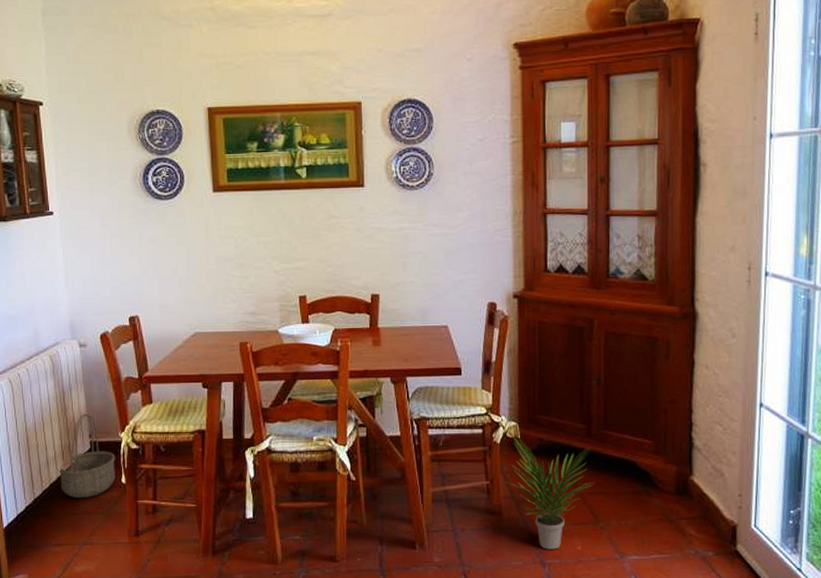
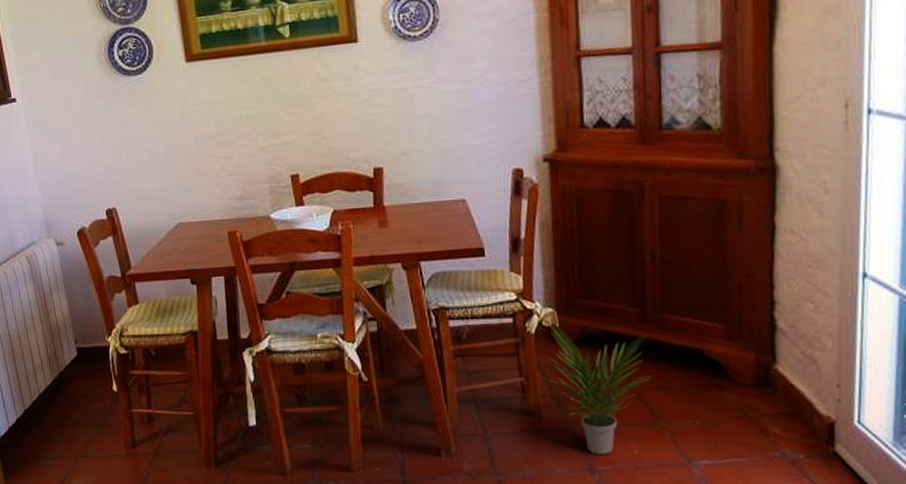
basket: present [57,413,116,499] -> none [45,317,106,409]

